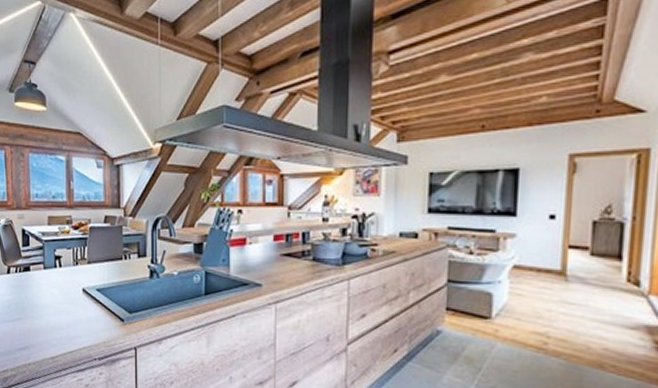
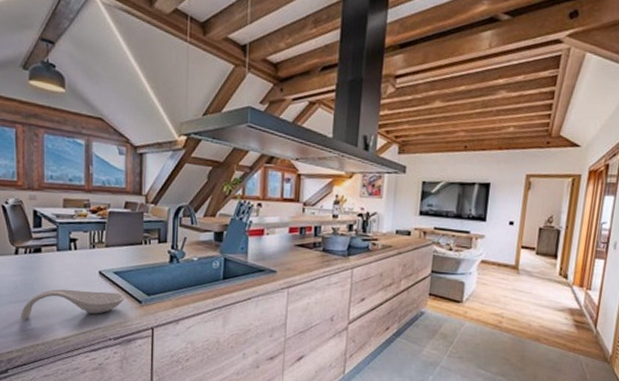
spoon rest: none [13,307,108,339] -> present [20,288,125,320]

